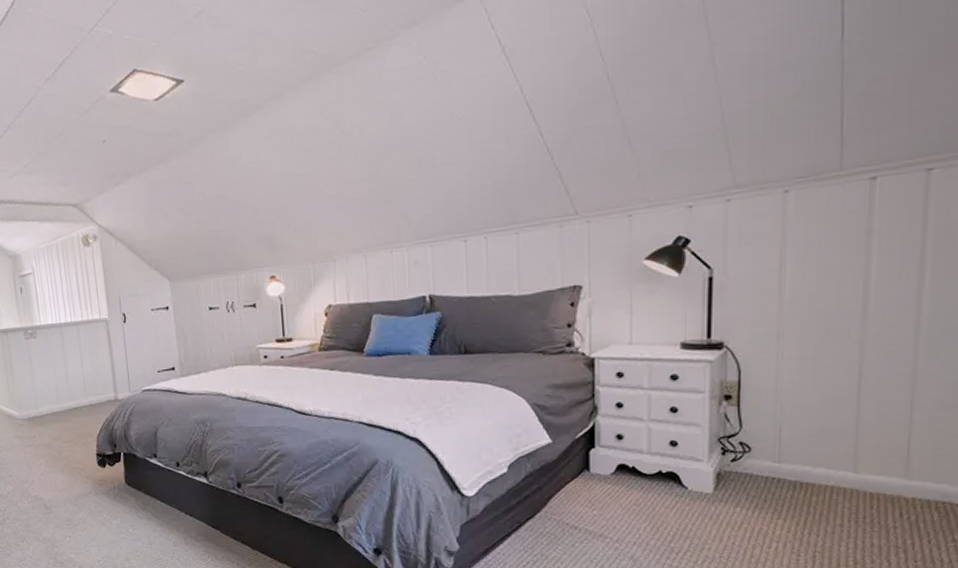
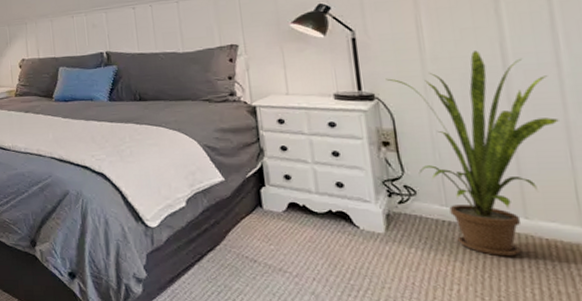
house plant: none [738,291,907,513] -> present [385,51,559,257]

